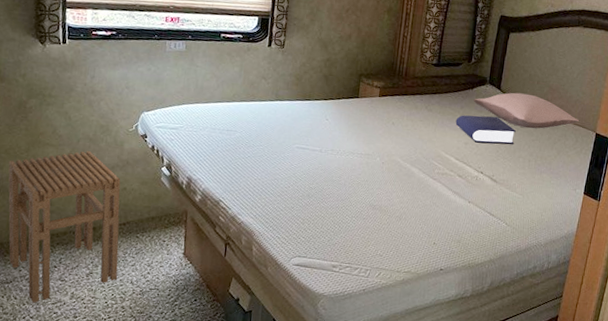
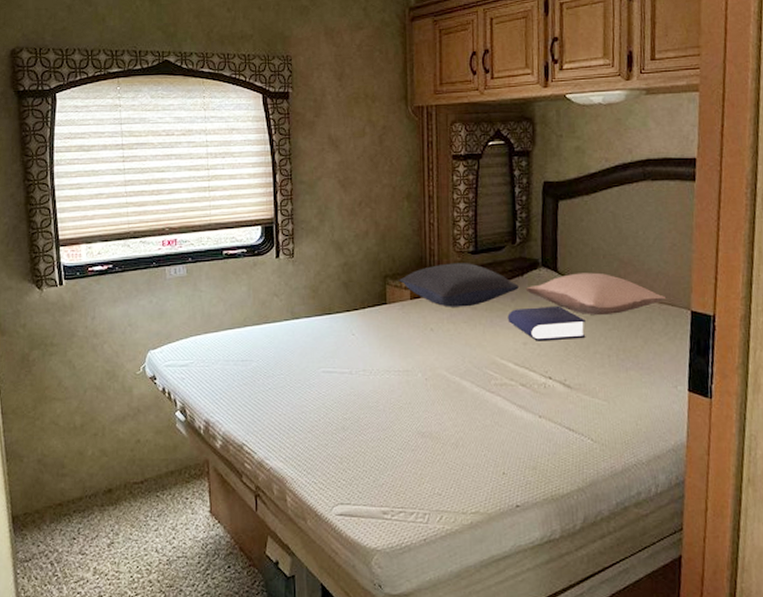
stool: present [8,150,121,303] -> none [16,401,141,583]
pillow: none [372,70,468,109] -> present [399,263,519,307]

